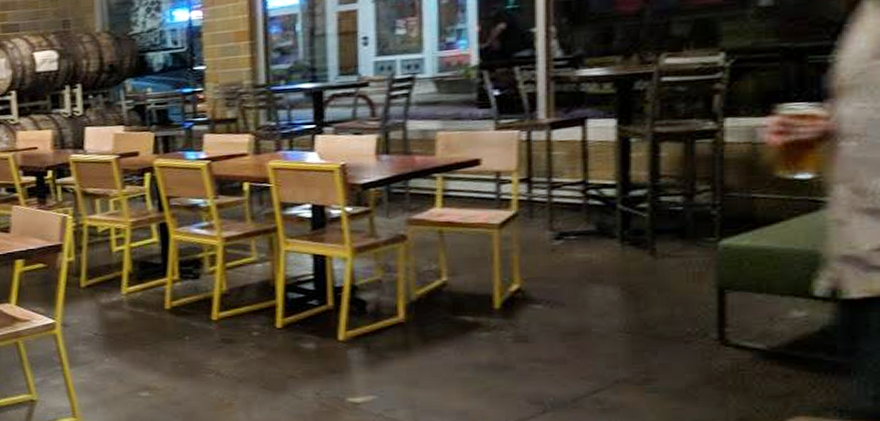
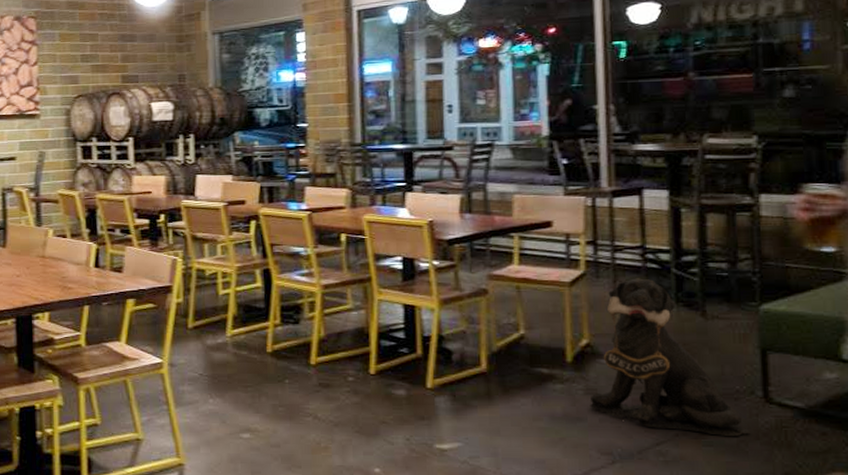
dog: none [519,216,703,383] -> present [590,278,752,437]

